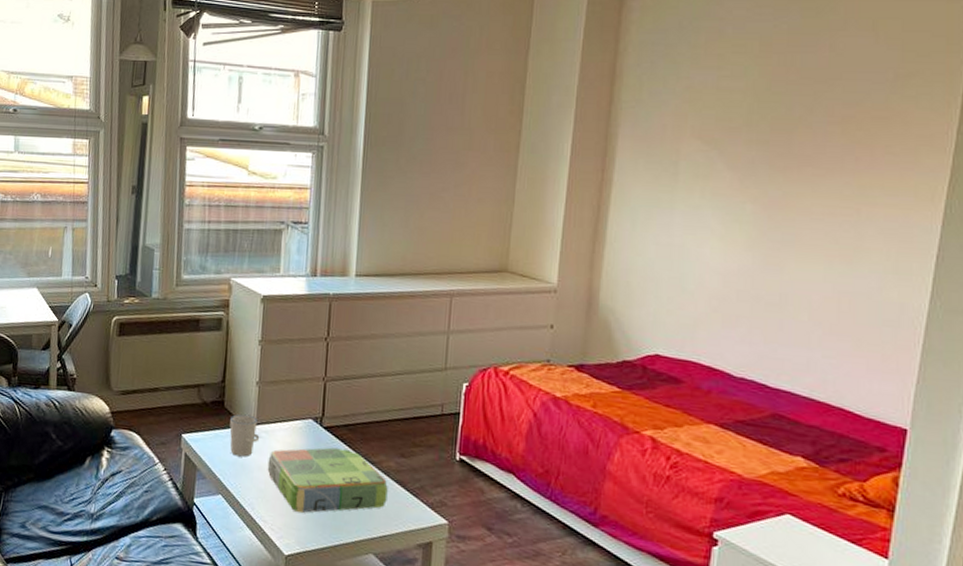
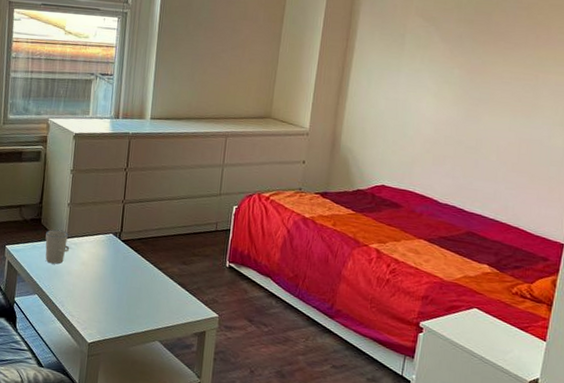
board game: present [267,447,388,513] -> none [75,256,172,309]

